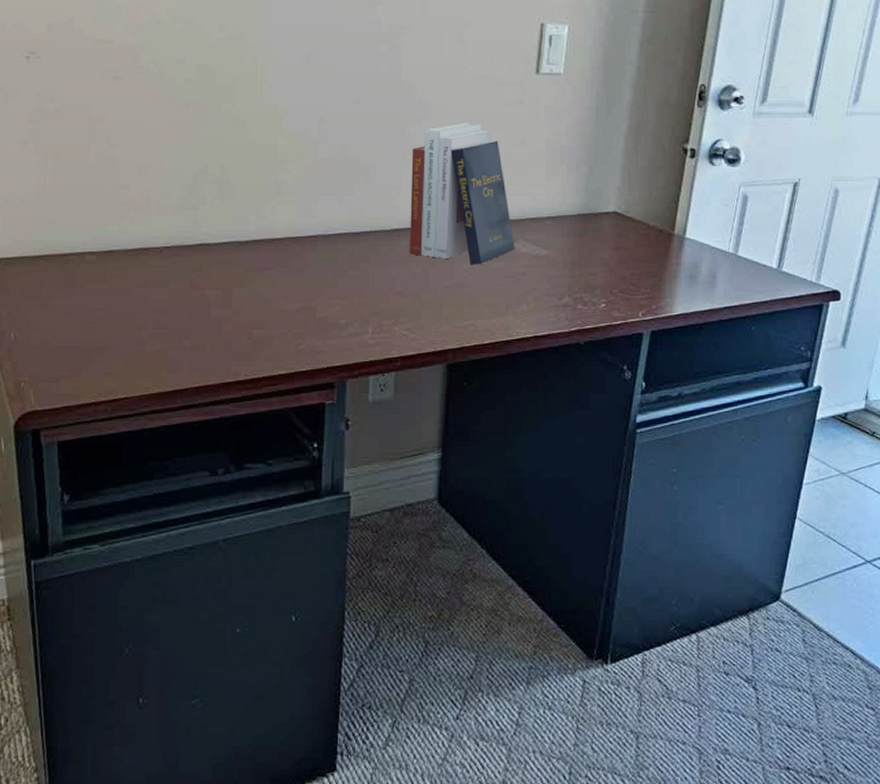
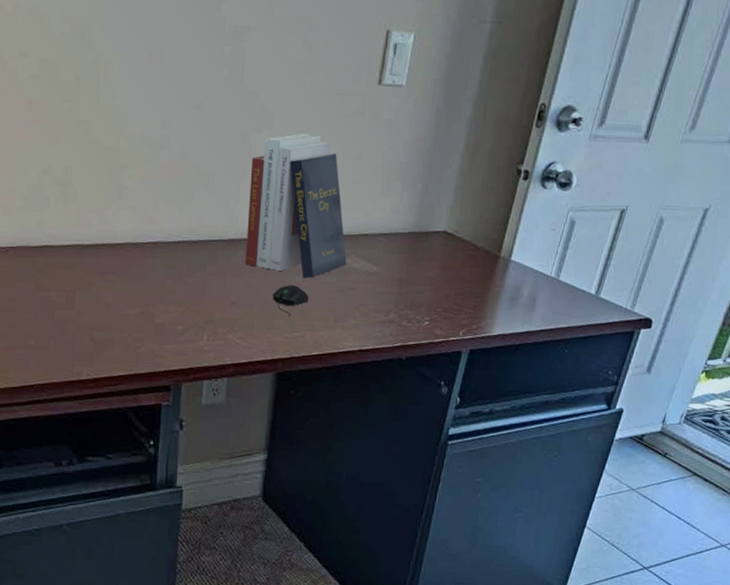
computer mouse: none [439,273,478,305] -> present [272,285,309,317]

